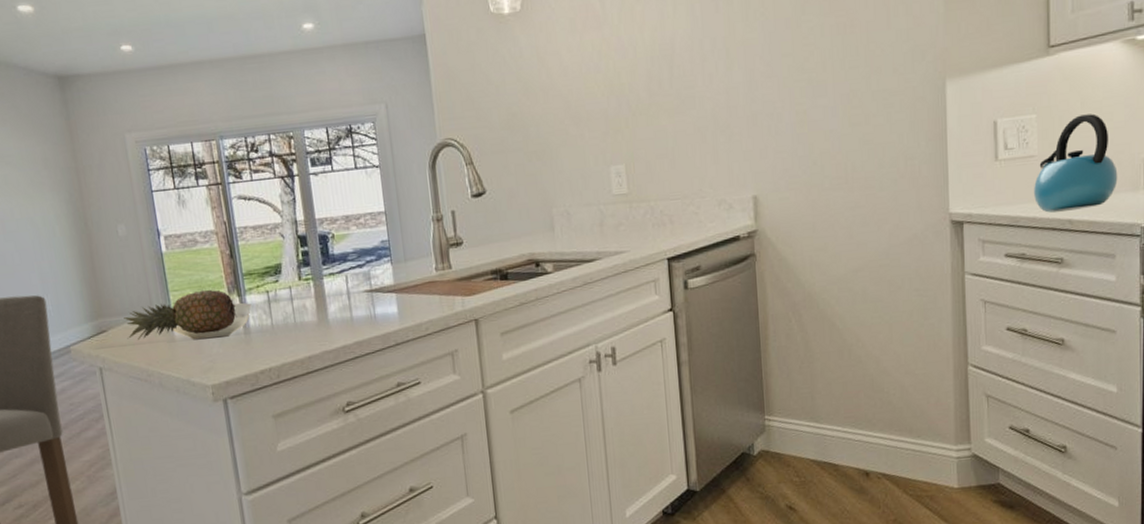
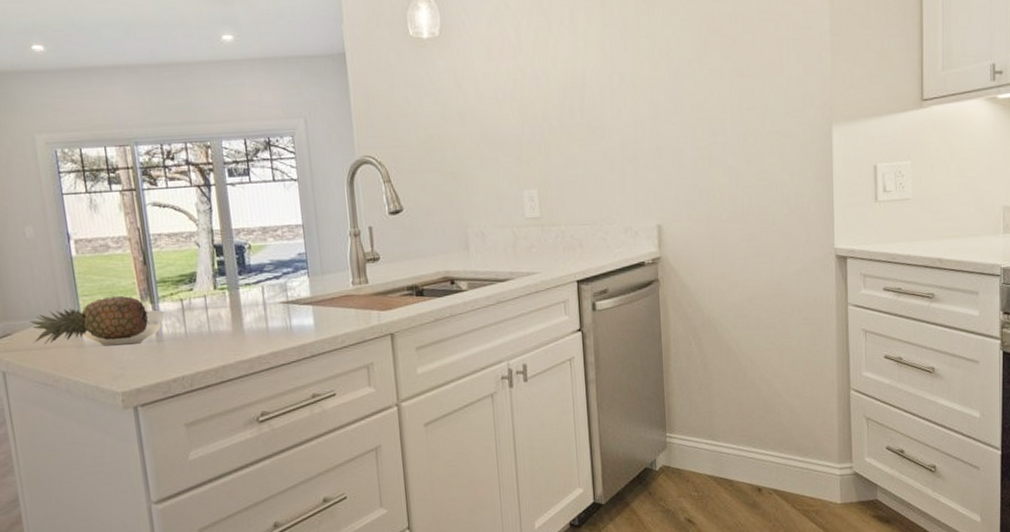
kettle: present [1033,113,1118,213] -> none [908,163,981,252]

